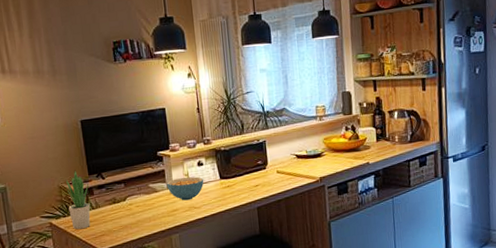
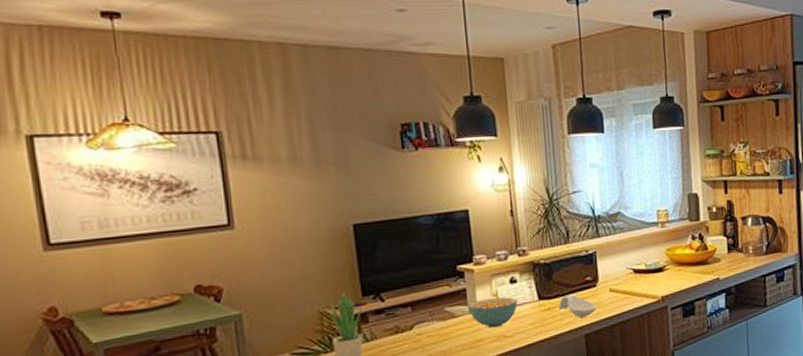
spoon rest: none [235,175,267,193] -> present [558,294,598,317]

